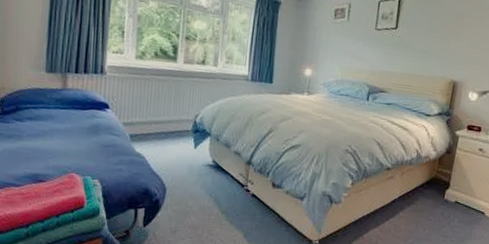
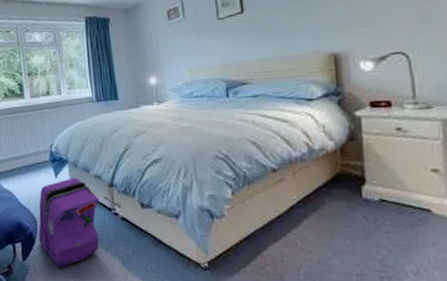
backpack: none [164,151,235,237] -> present [38,177,100,268]

